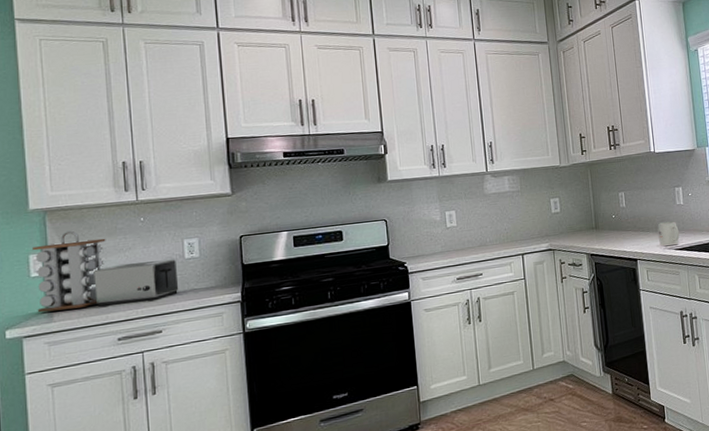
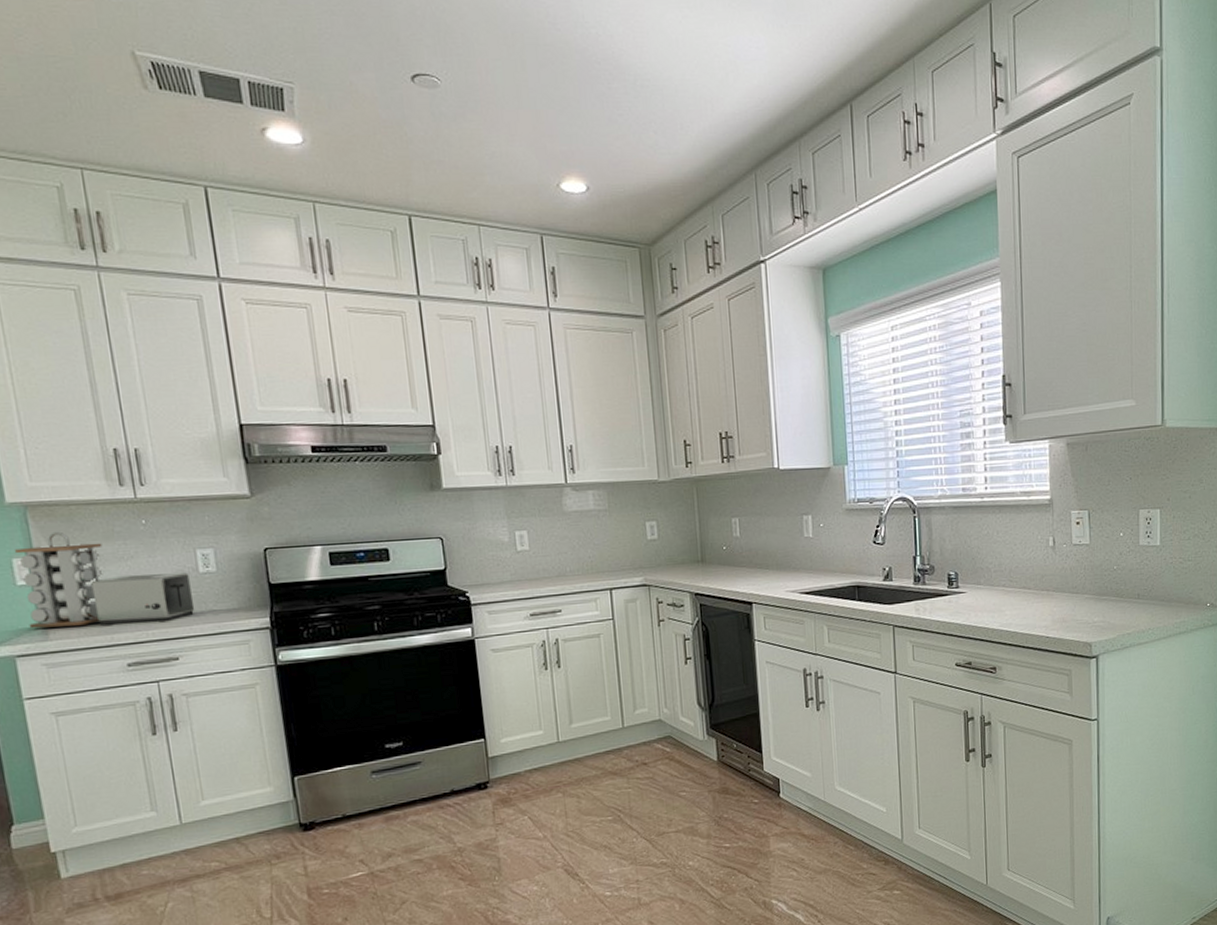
mug: present [657,221,680,247] -> none [779,558,806,589]

